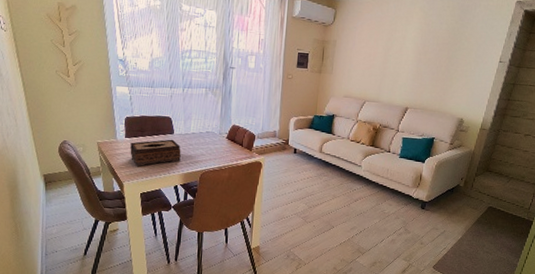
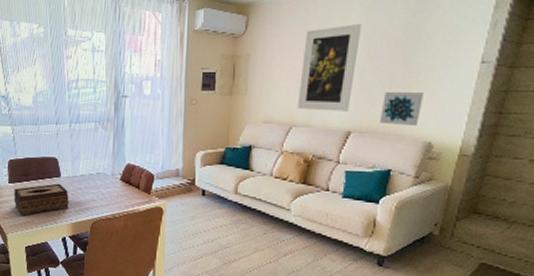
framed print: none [370,24,421,92] -> present [297,23,362,112]
wall art: none [429,79,460,107] -> present [380,92,423,127]

